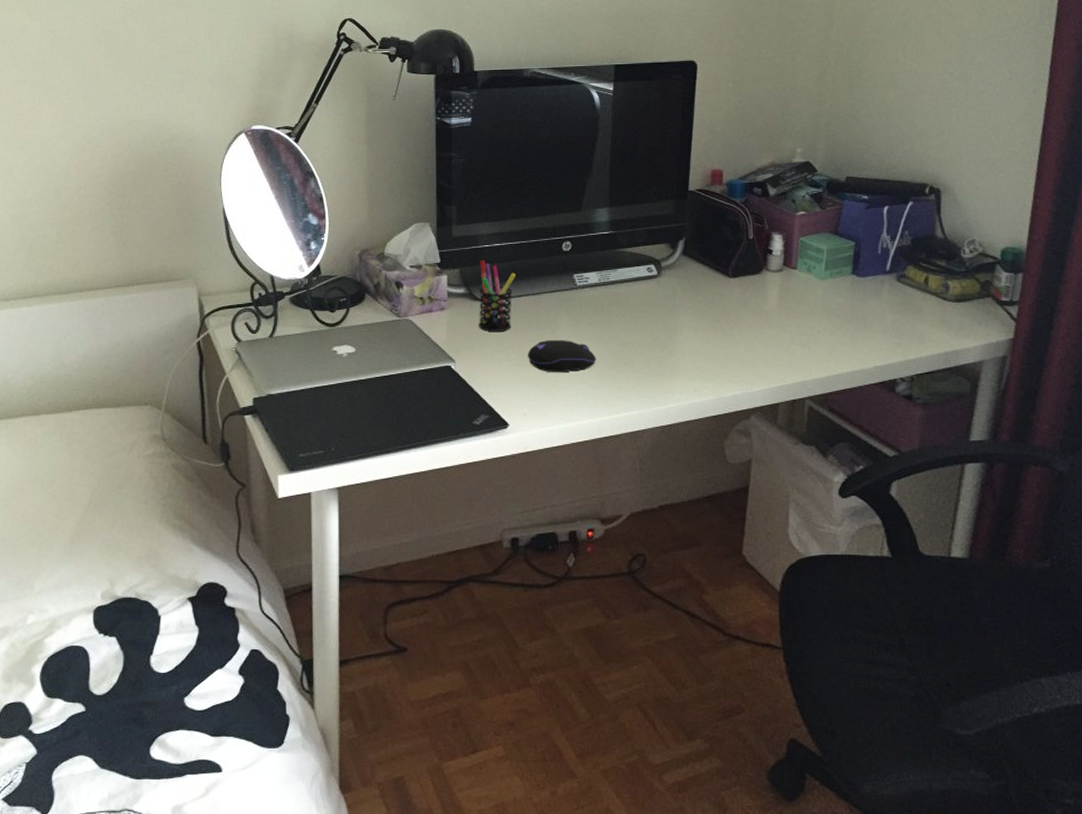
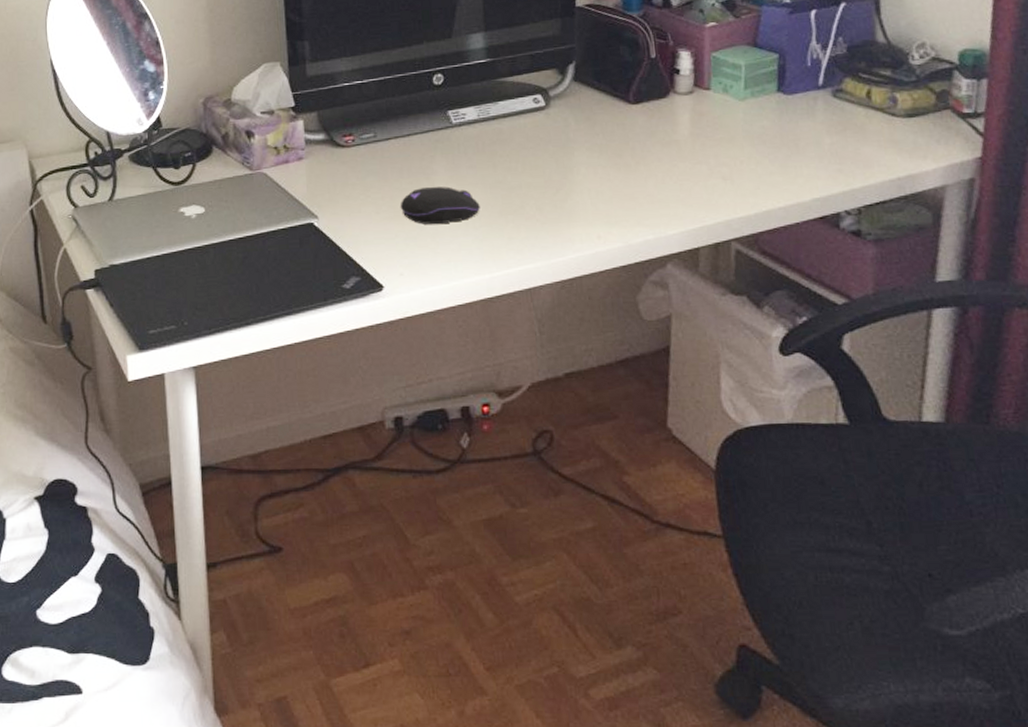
pen holder: present [479,260,516,332] -> none [339,101,381,182]

